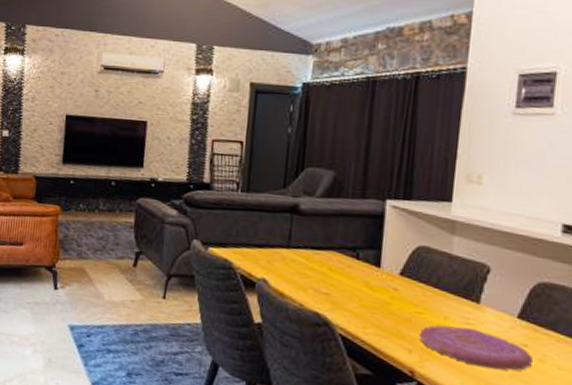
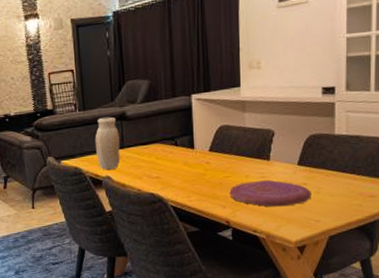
vase: none [253,205,287,272] -> present [94,116,121,170]

